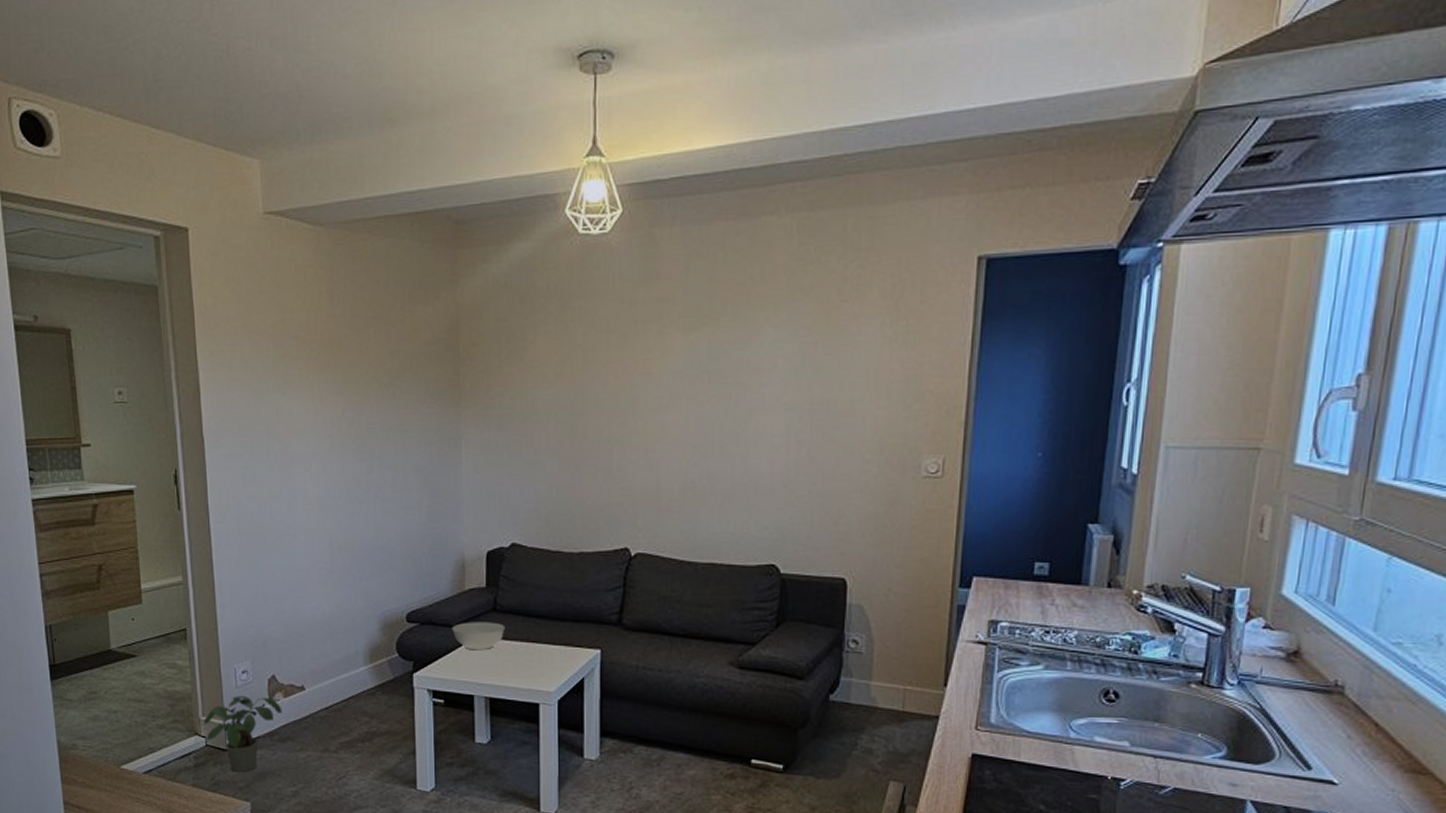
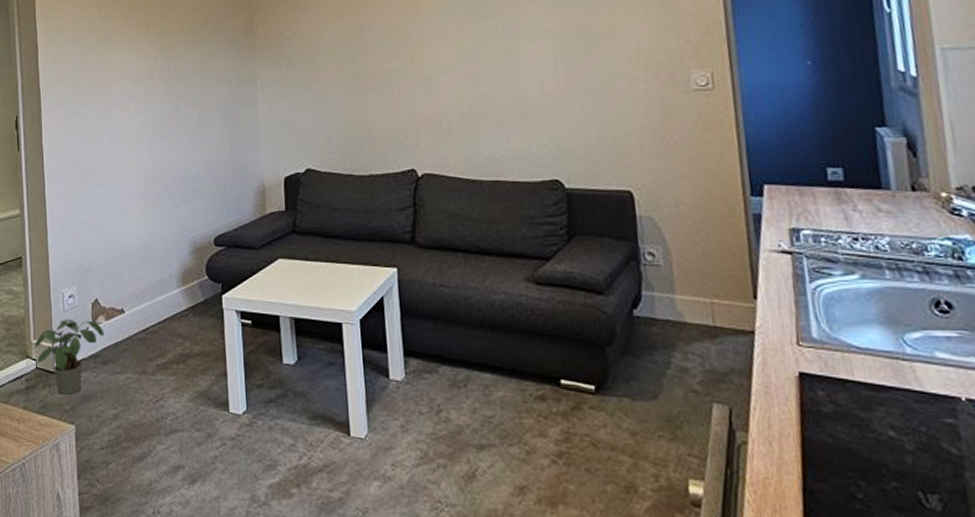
bowl: present [452,622,506,651] -> none [256,243,306,272]

